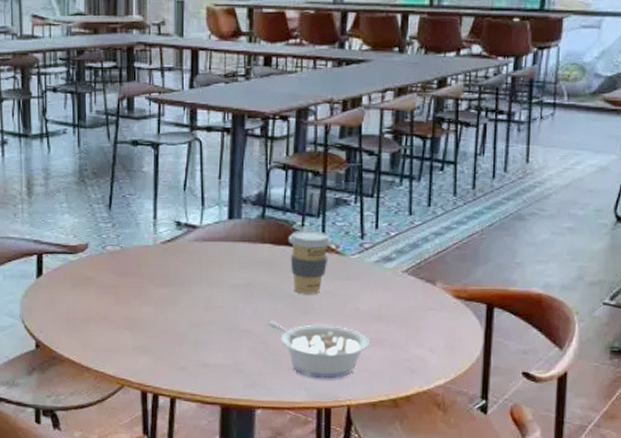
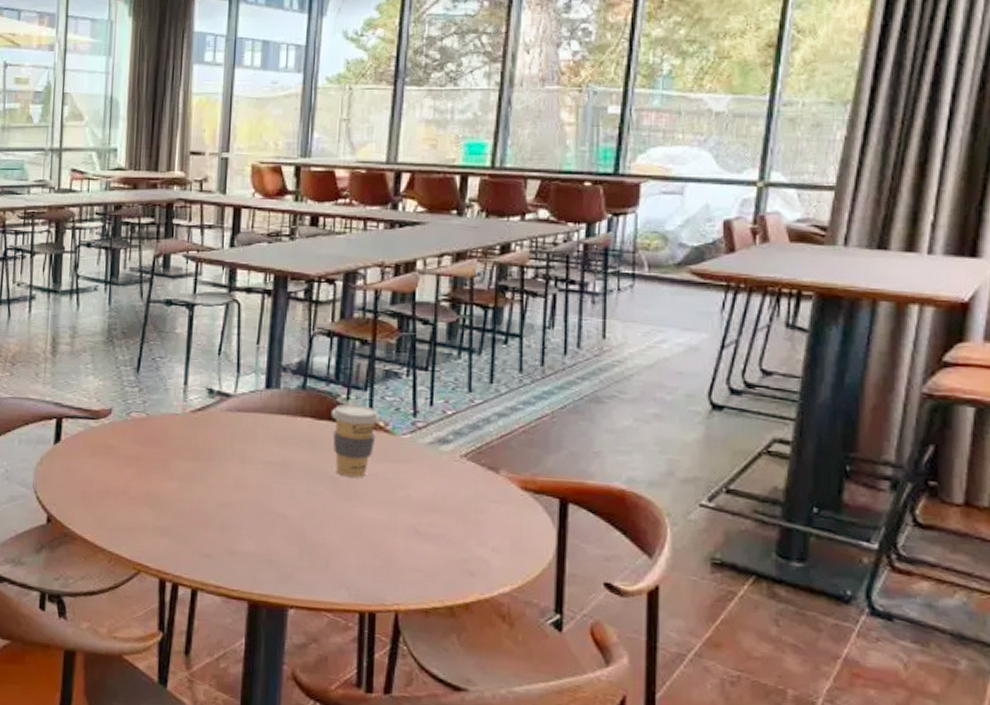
legume: present [269,321,369,379] -> none [307,505,422,578]

